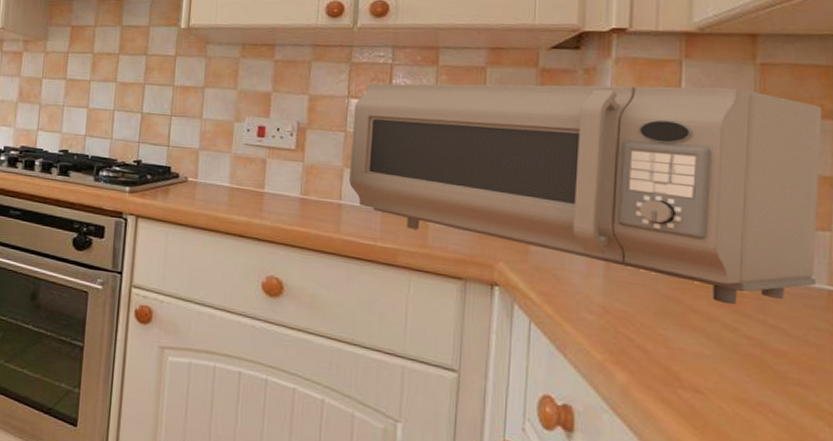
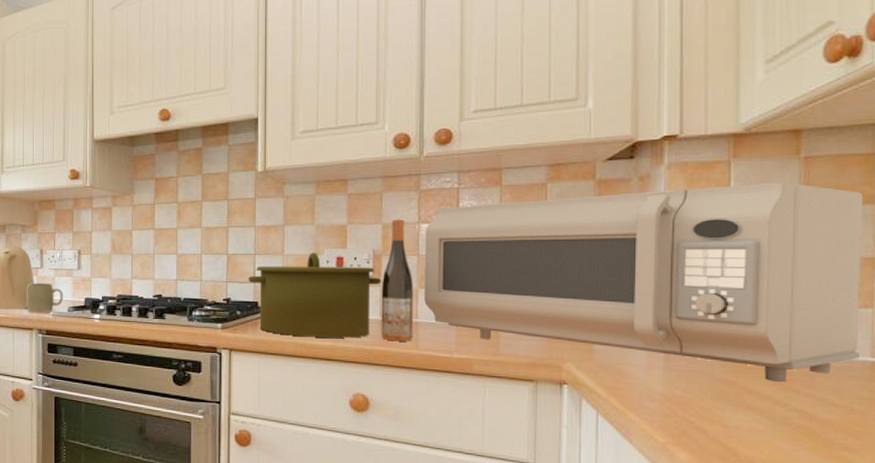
cooking pot: none [162,119,304,215] -> present [248,252,381,338]
wine bottle: none [300,91,339,224] -> present [381,219,414,342]

